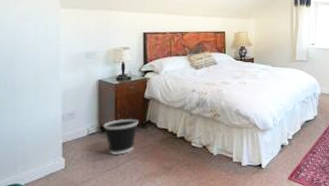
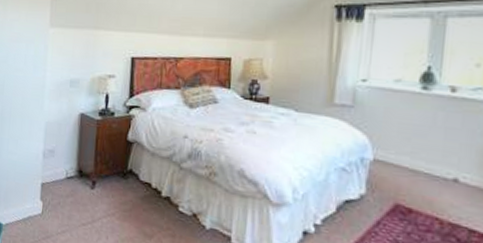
wastebasket: present [103,118,139,156] -> none [82,163,119,208]

